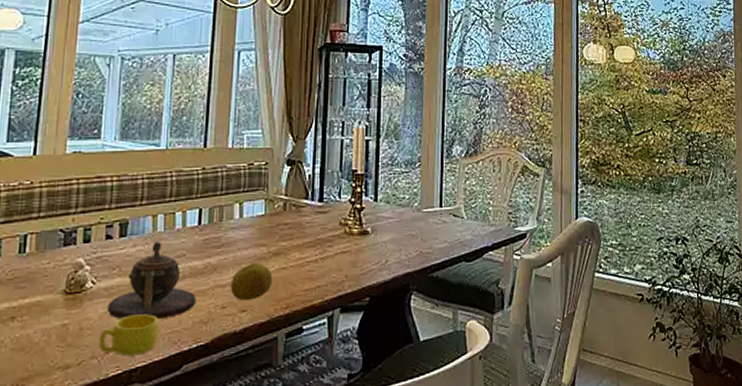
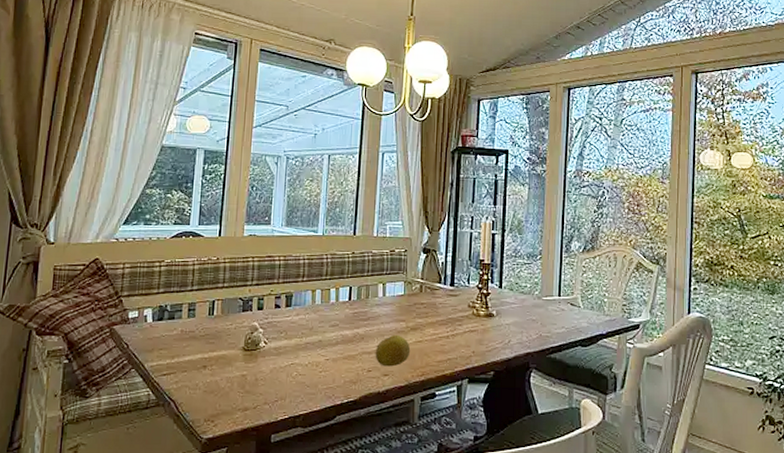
cup: present [99,314,159,356] -> none [270,371,317,405]
teapot: present [107,242,197,320] -> none [276,313,348,377]

